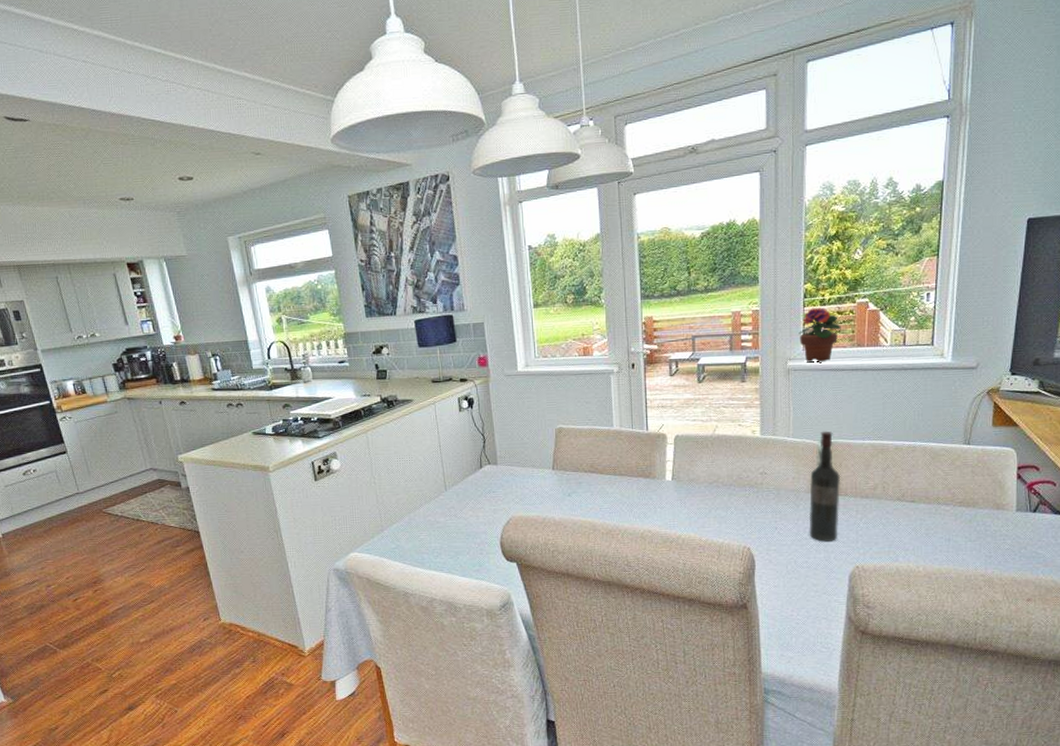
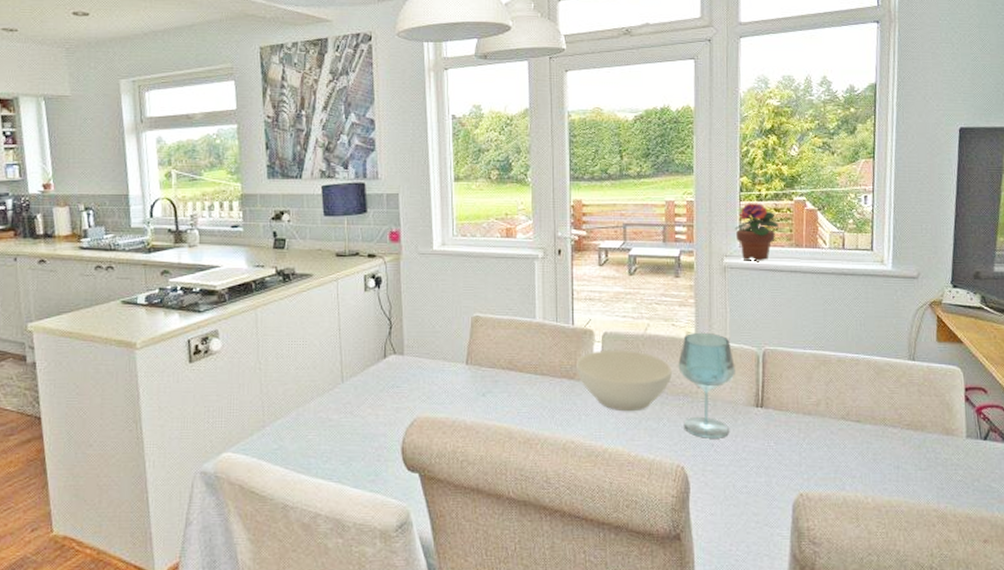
bowl: none [650,449,739,503] -> present [575,349,672,410]
wine glass: none [744,430,799,523] -> present [678,332,736,438]
wine bottle: present [808,431,841,542] -> none [747,336,782,463]

